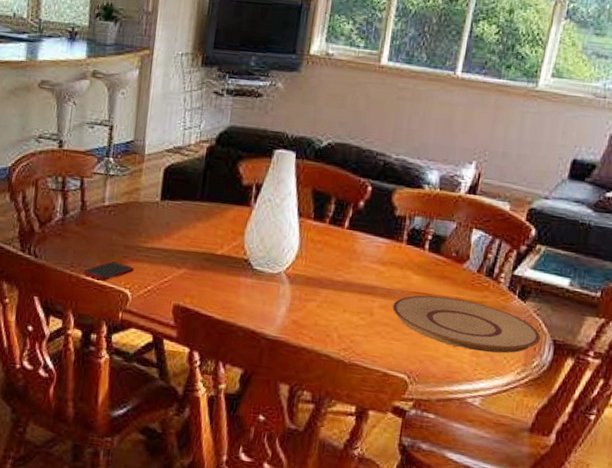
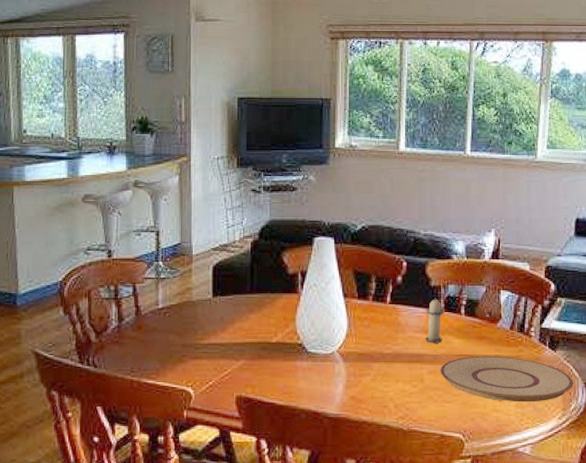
cell phone: present [83,261,134,281] -> none [144,362,194,382]
candle: none [381,228,407,278] -> present [425,298,445,343]

